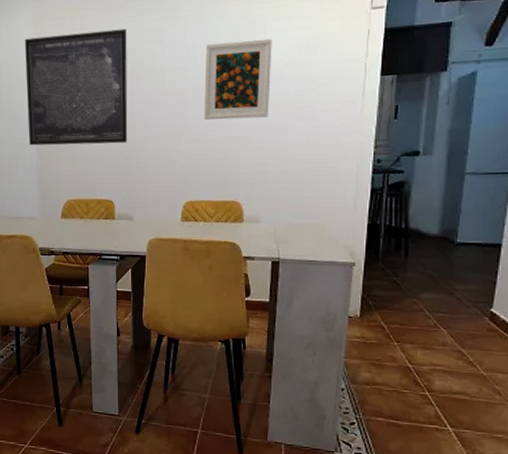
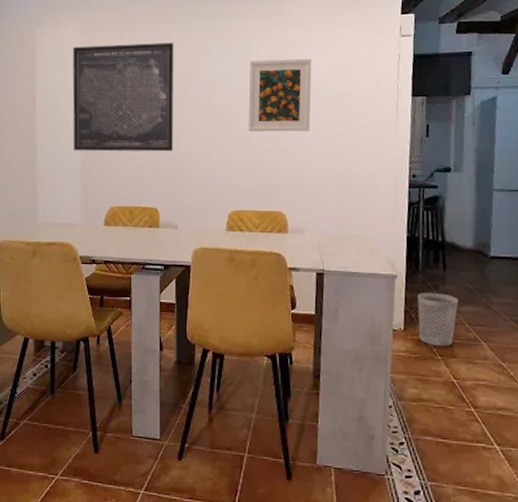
wastebasket: none [375,280,420,332] -> present [417,293,459,346]

